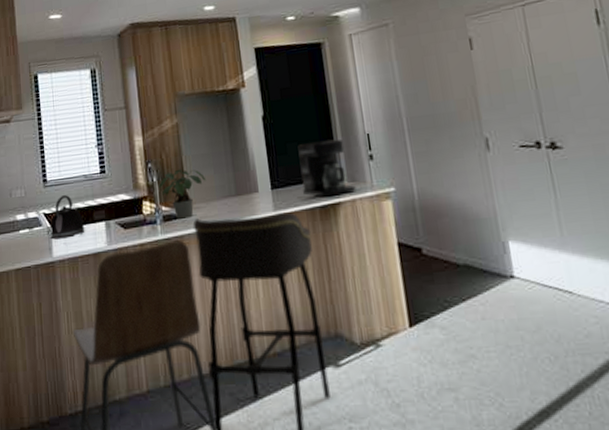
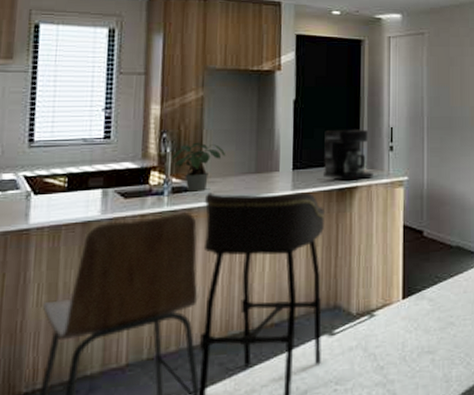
kettle: present [50,195,85,240] -> none [29,158,76,205]

